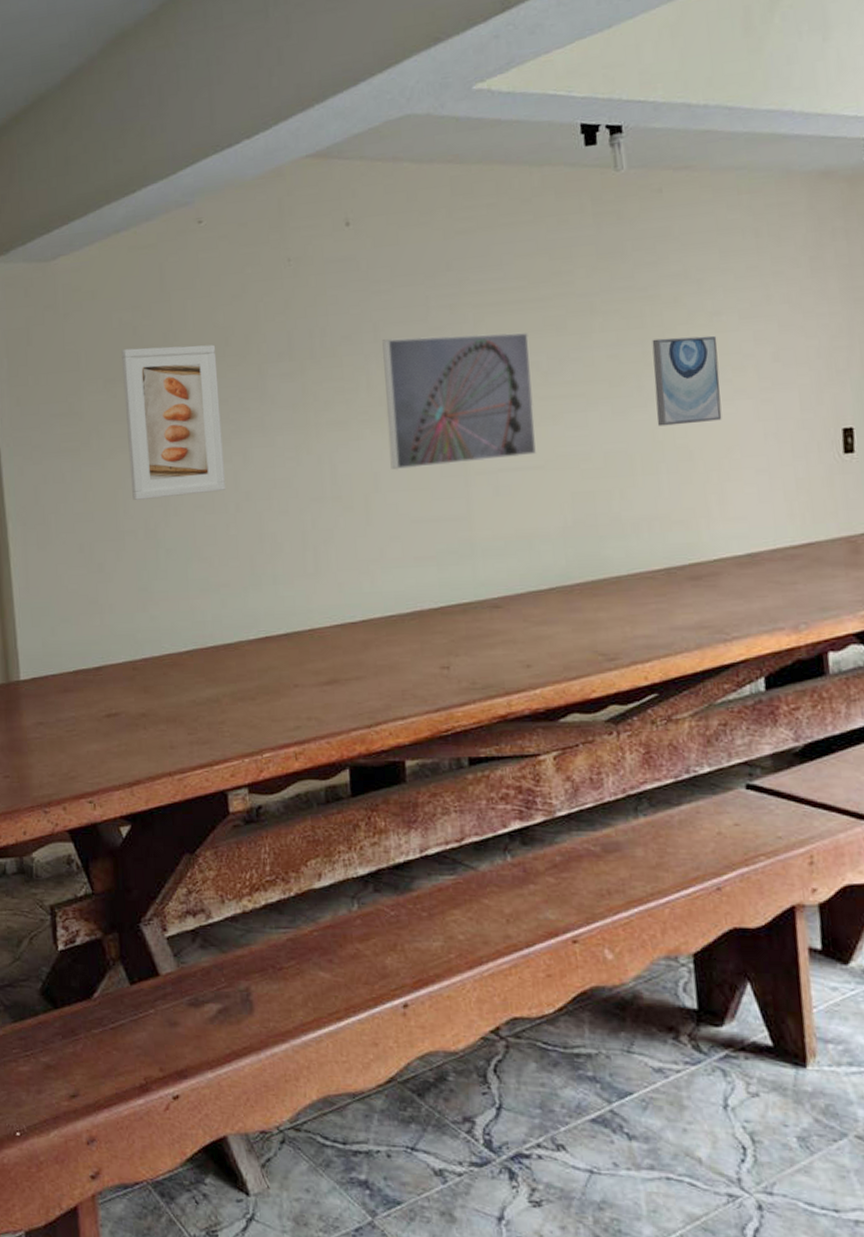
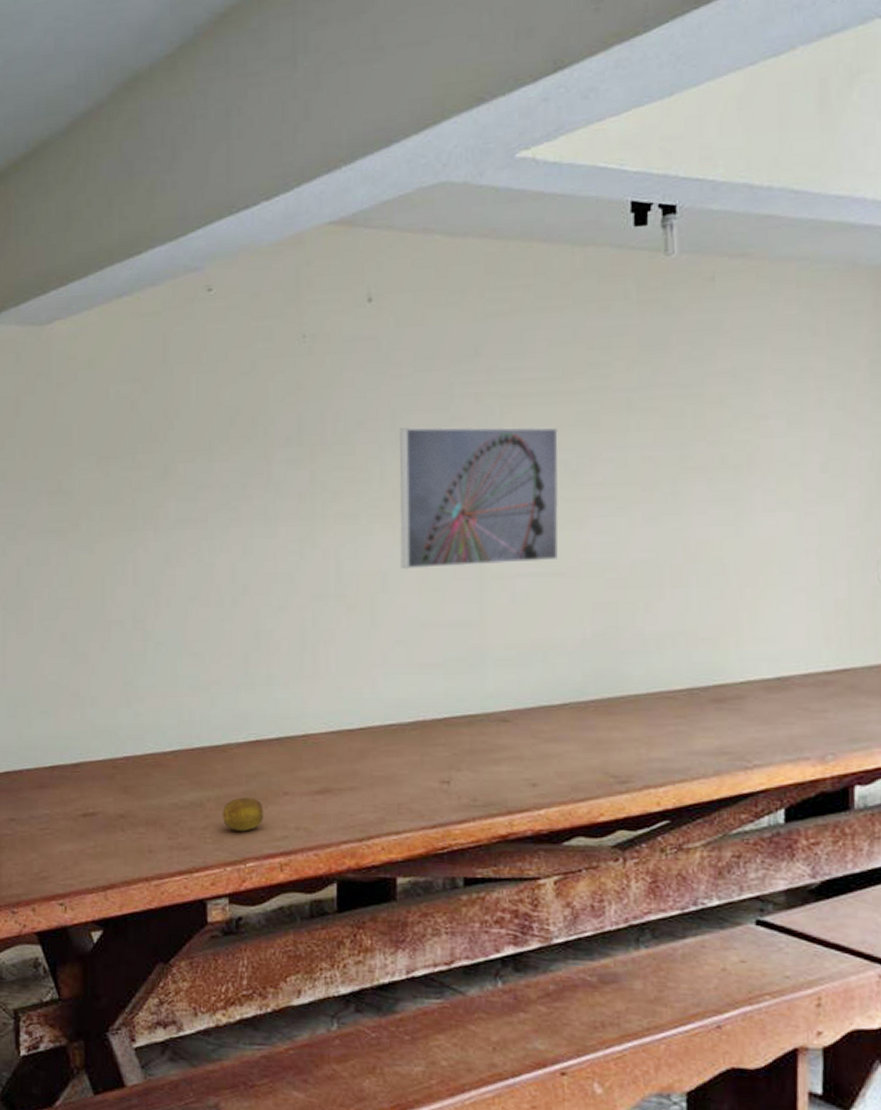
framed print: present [121,344,225,500] -> none [118,424,222,588]
fruit: none [237,691,277,724] -> present [222,797,264,831]
wall art: present [652,335,722,426] -> none [690,440,762,536]

